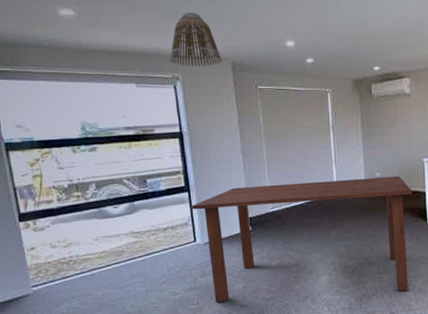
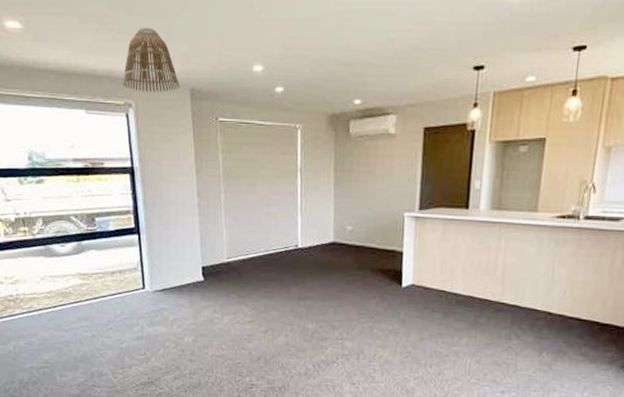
dining table: present [191,176,412,303] -> none [141,231,388,361]

